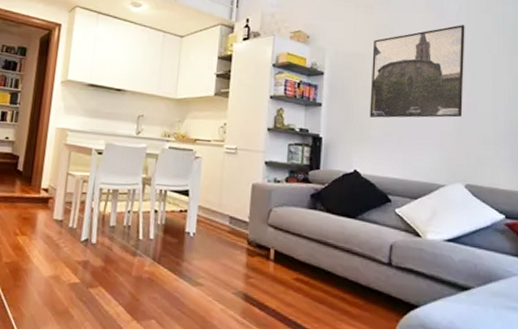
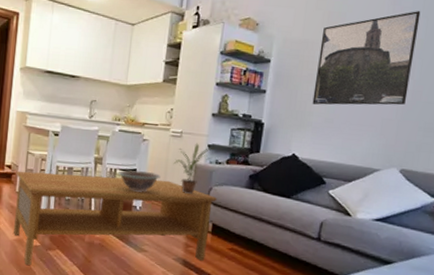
coffee table: none [49,195,279,307] -> present [13,171,218,265]
decorative bowl: none [168,191,216,216] -> present [118,170,161,193]
potted plant: none [228,160,272,217] -> present [173,143,215,194]

